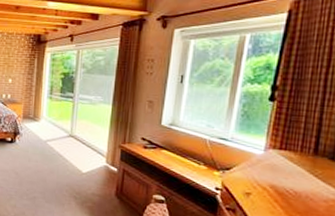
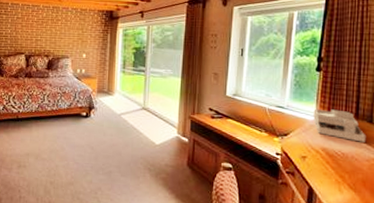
desk organizer: none [262,143,326,181] -> present [313,109,367,142]

